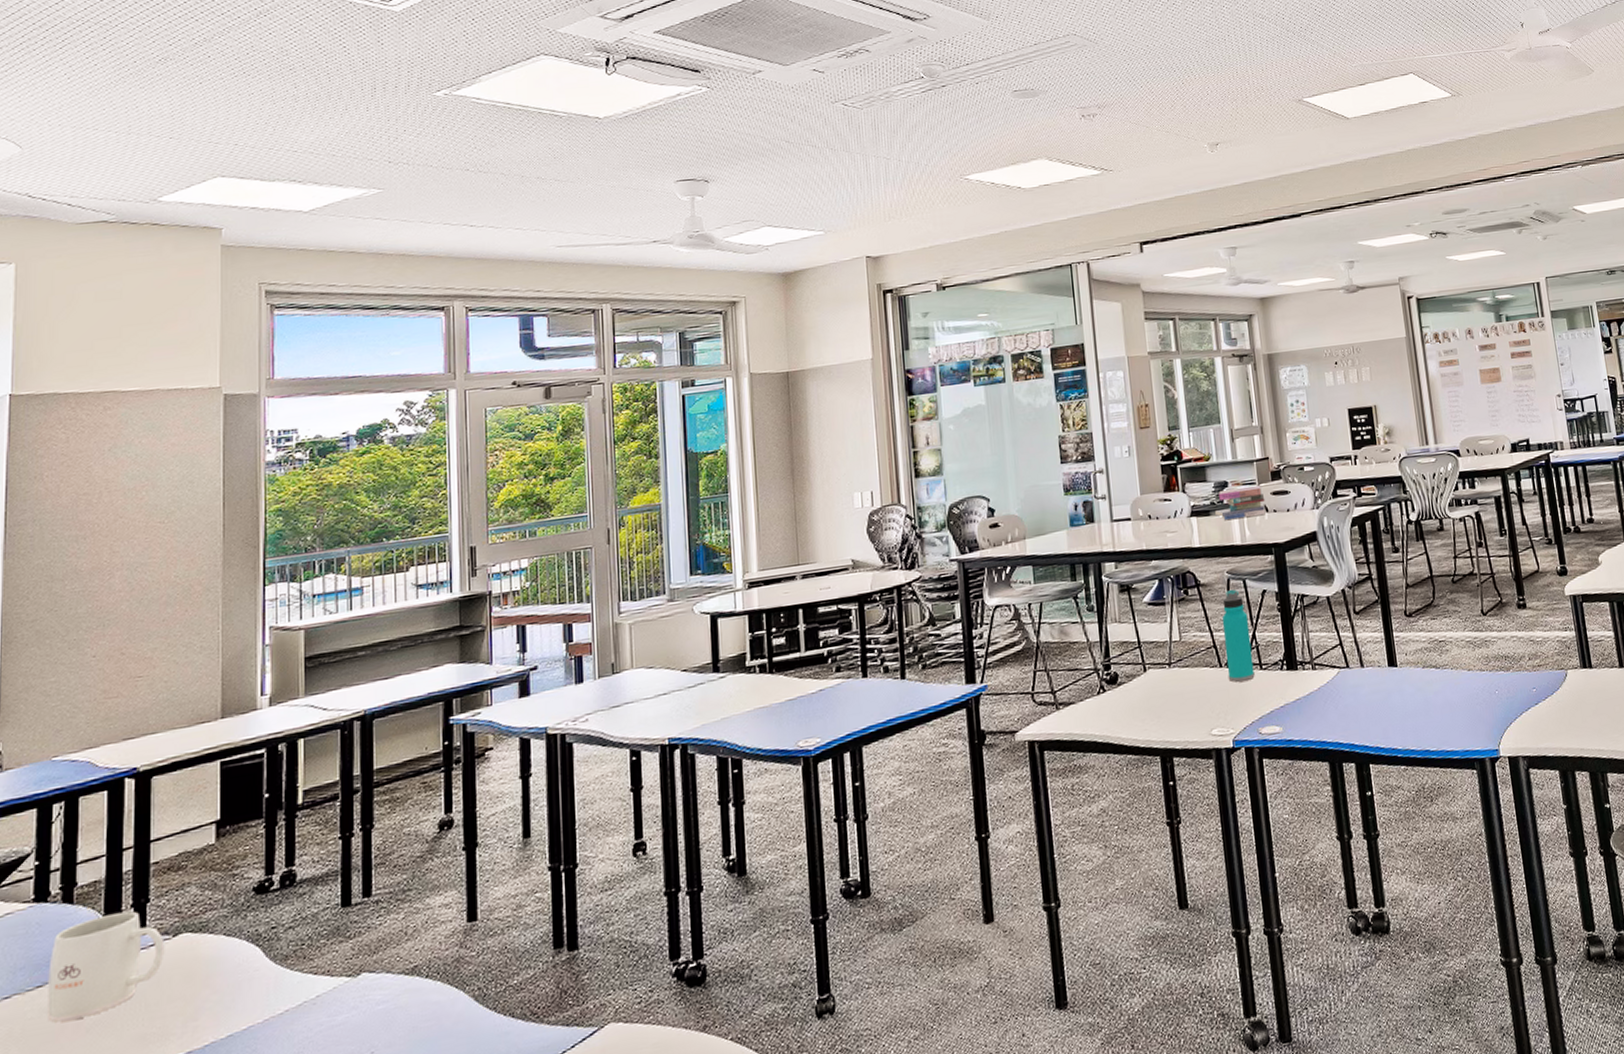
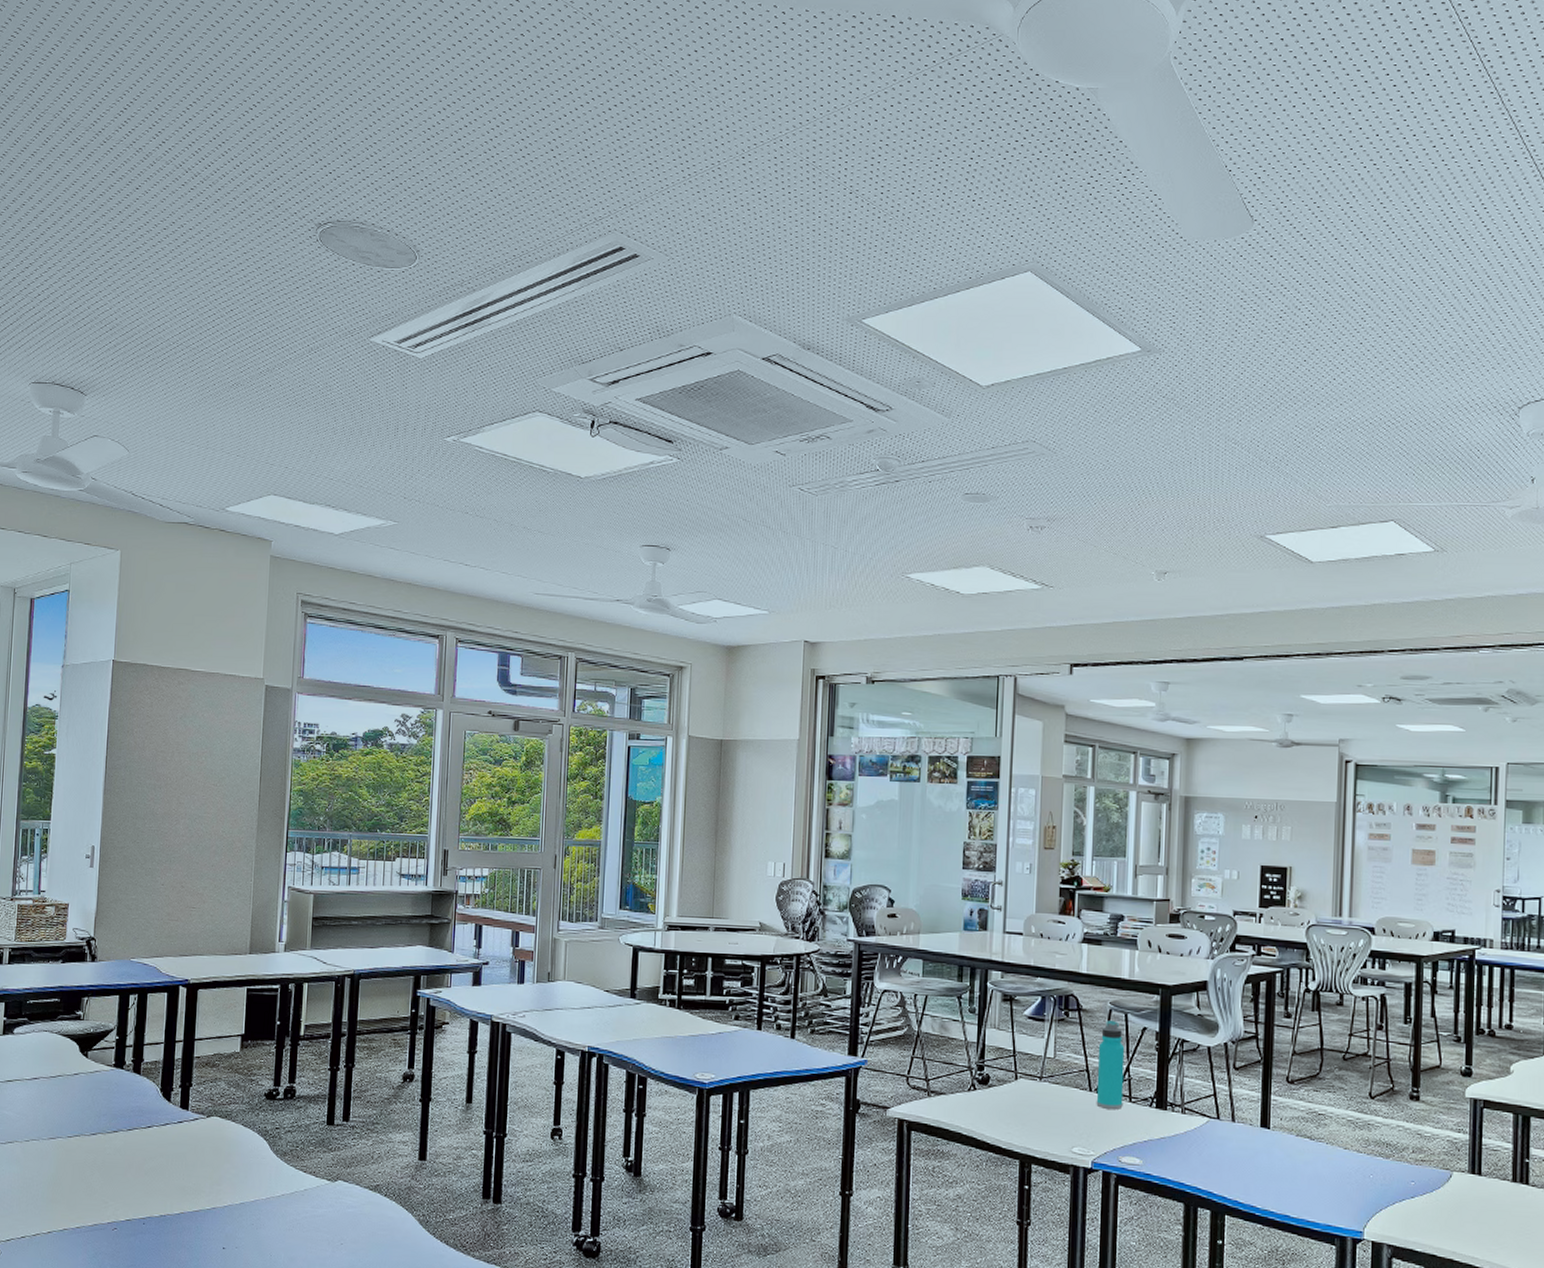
mug: present [47,911,165,1023] -> none [120,1089,201,1163]
books: present [1215,486,1266,521] -> none [1107,924,1160,955]

